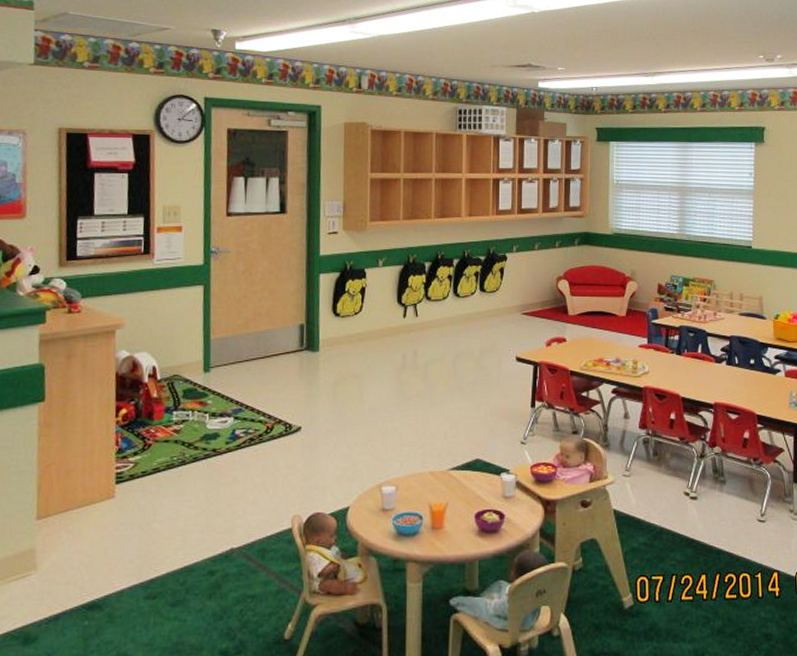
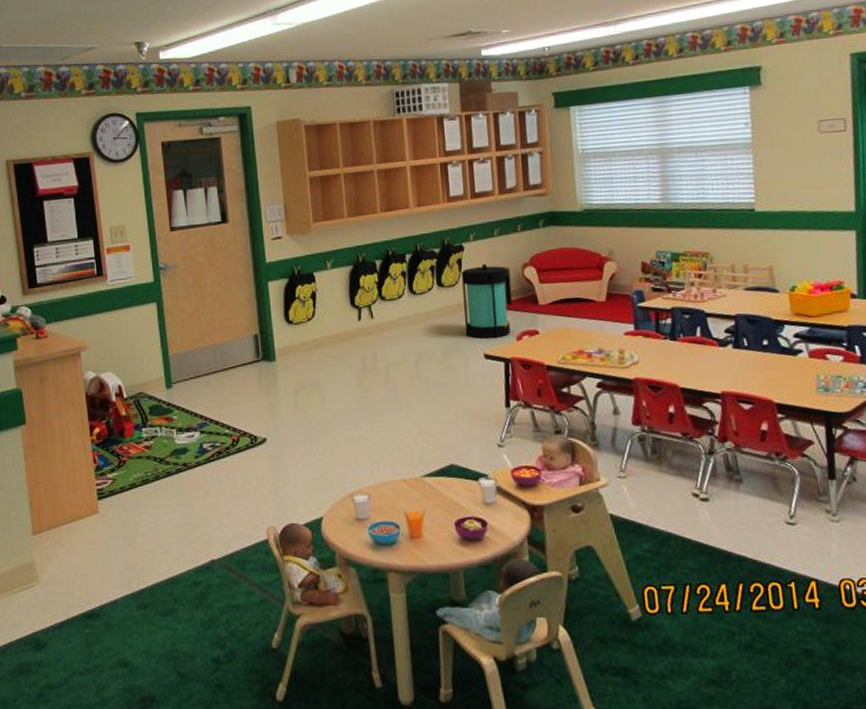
lantern: none [501,273,546,343] -> present [461,263,513,339]

